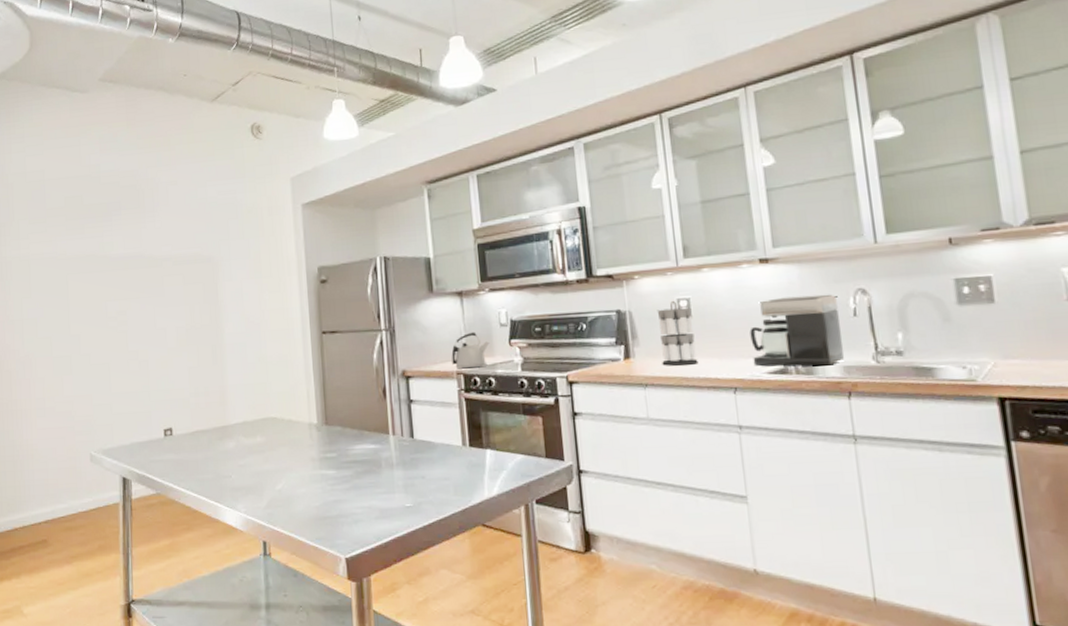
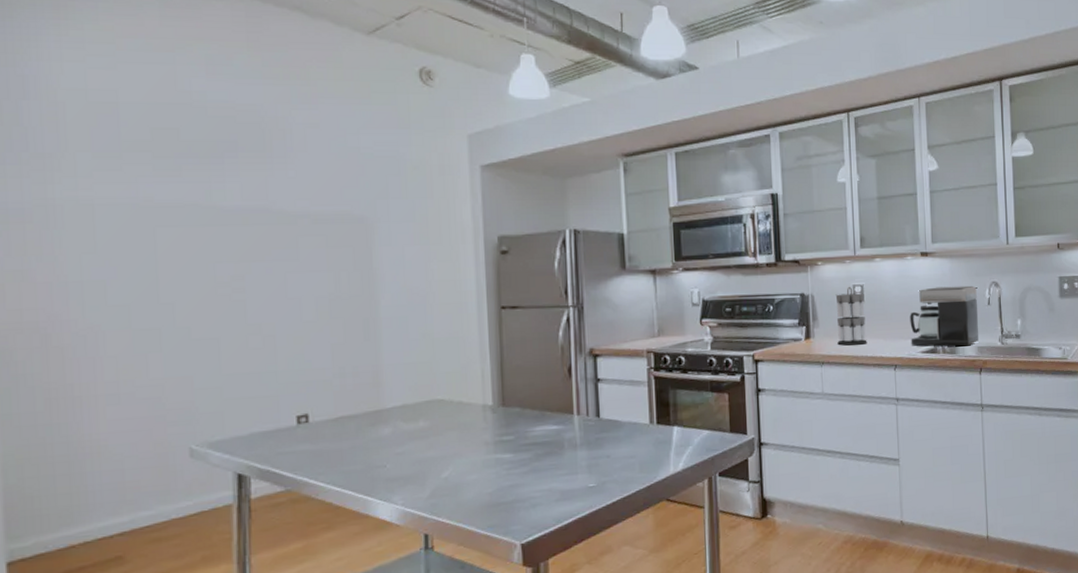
kettle: present [451,331,490,369] -> none [642,310,681,348]

